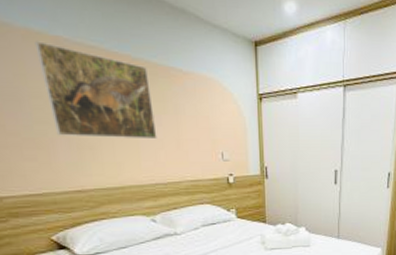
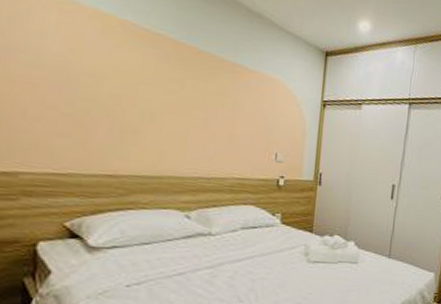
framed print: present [34,41,157,140] -> none [99,21,213,132]

